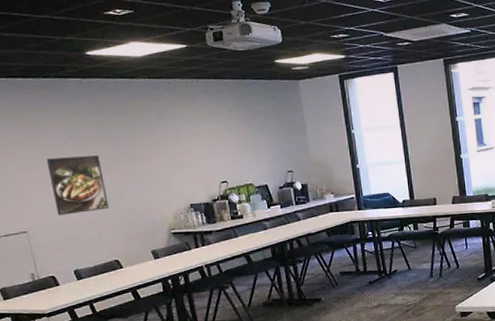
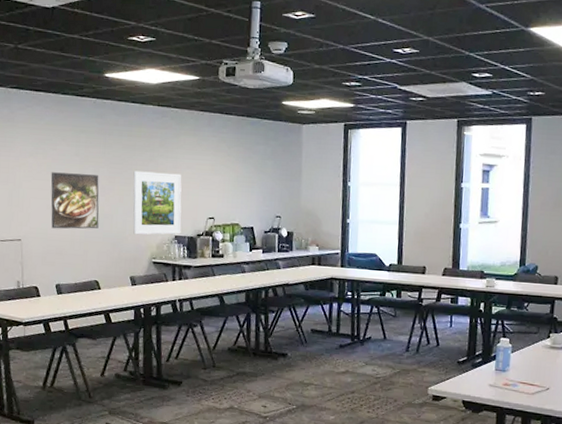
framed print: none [135,143,196,209] -> present [133,170,182,235]

